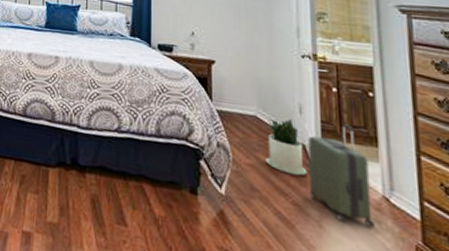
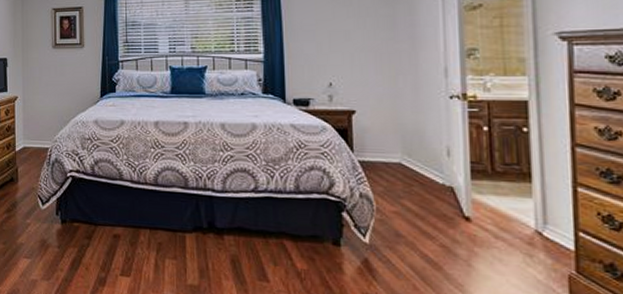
planter: present [266,116,308,177] -> none [411,162,456,219]
suitcase: present [308,124,375,228] -> none [456,162,526,262]

